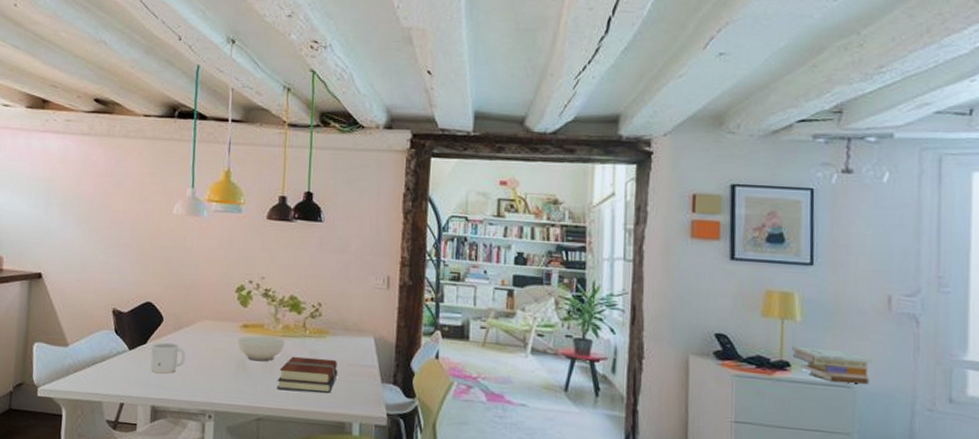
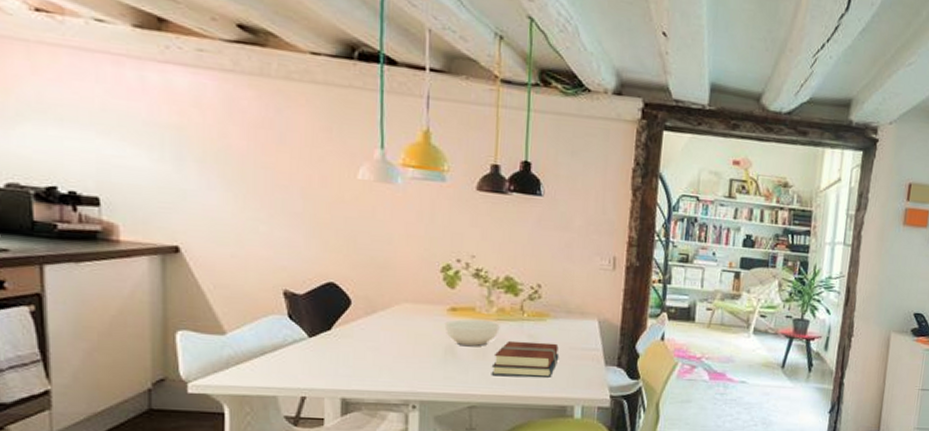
mug: present [150,342,186,374] -> none [338,328,382,363]

